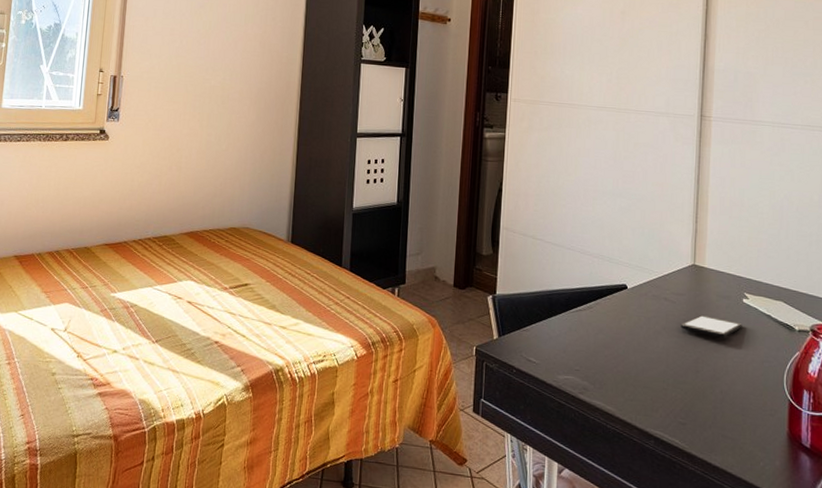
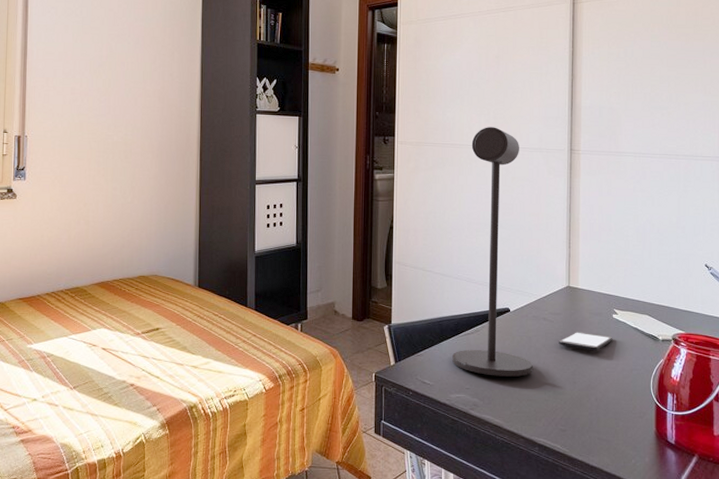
desk lamp: none [561,87,651,361] -> present [452,127,533,377]

